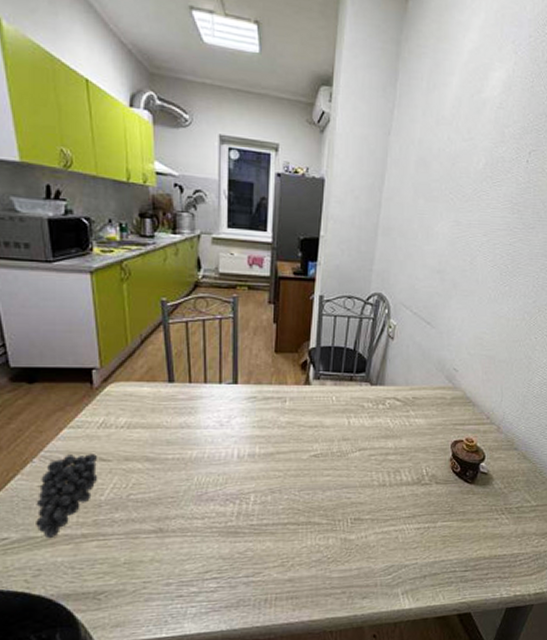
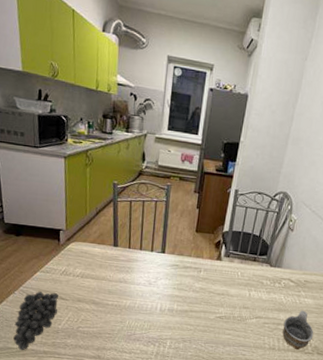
cup: none [393,433,430,482] -> present [282,310,314,350]

